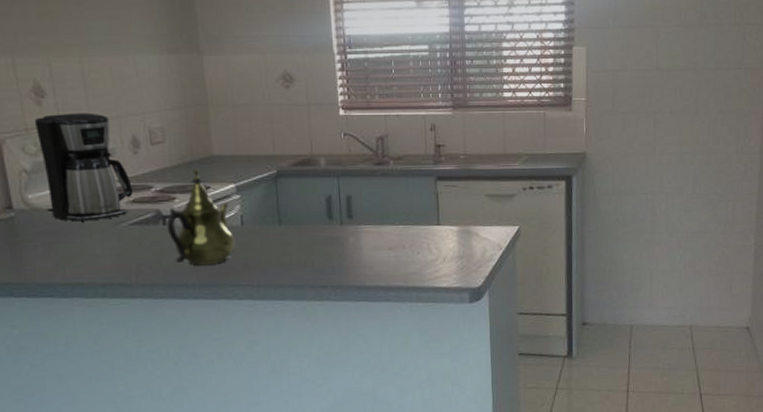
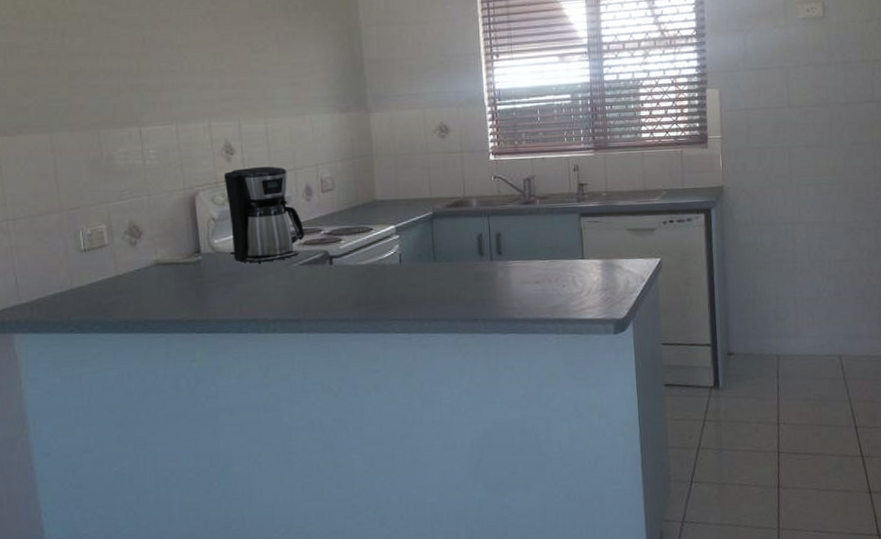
teapot: present [166,169,236,266] -> none [333,212,394,302]

